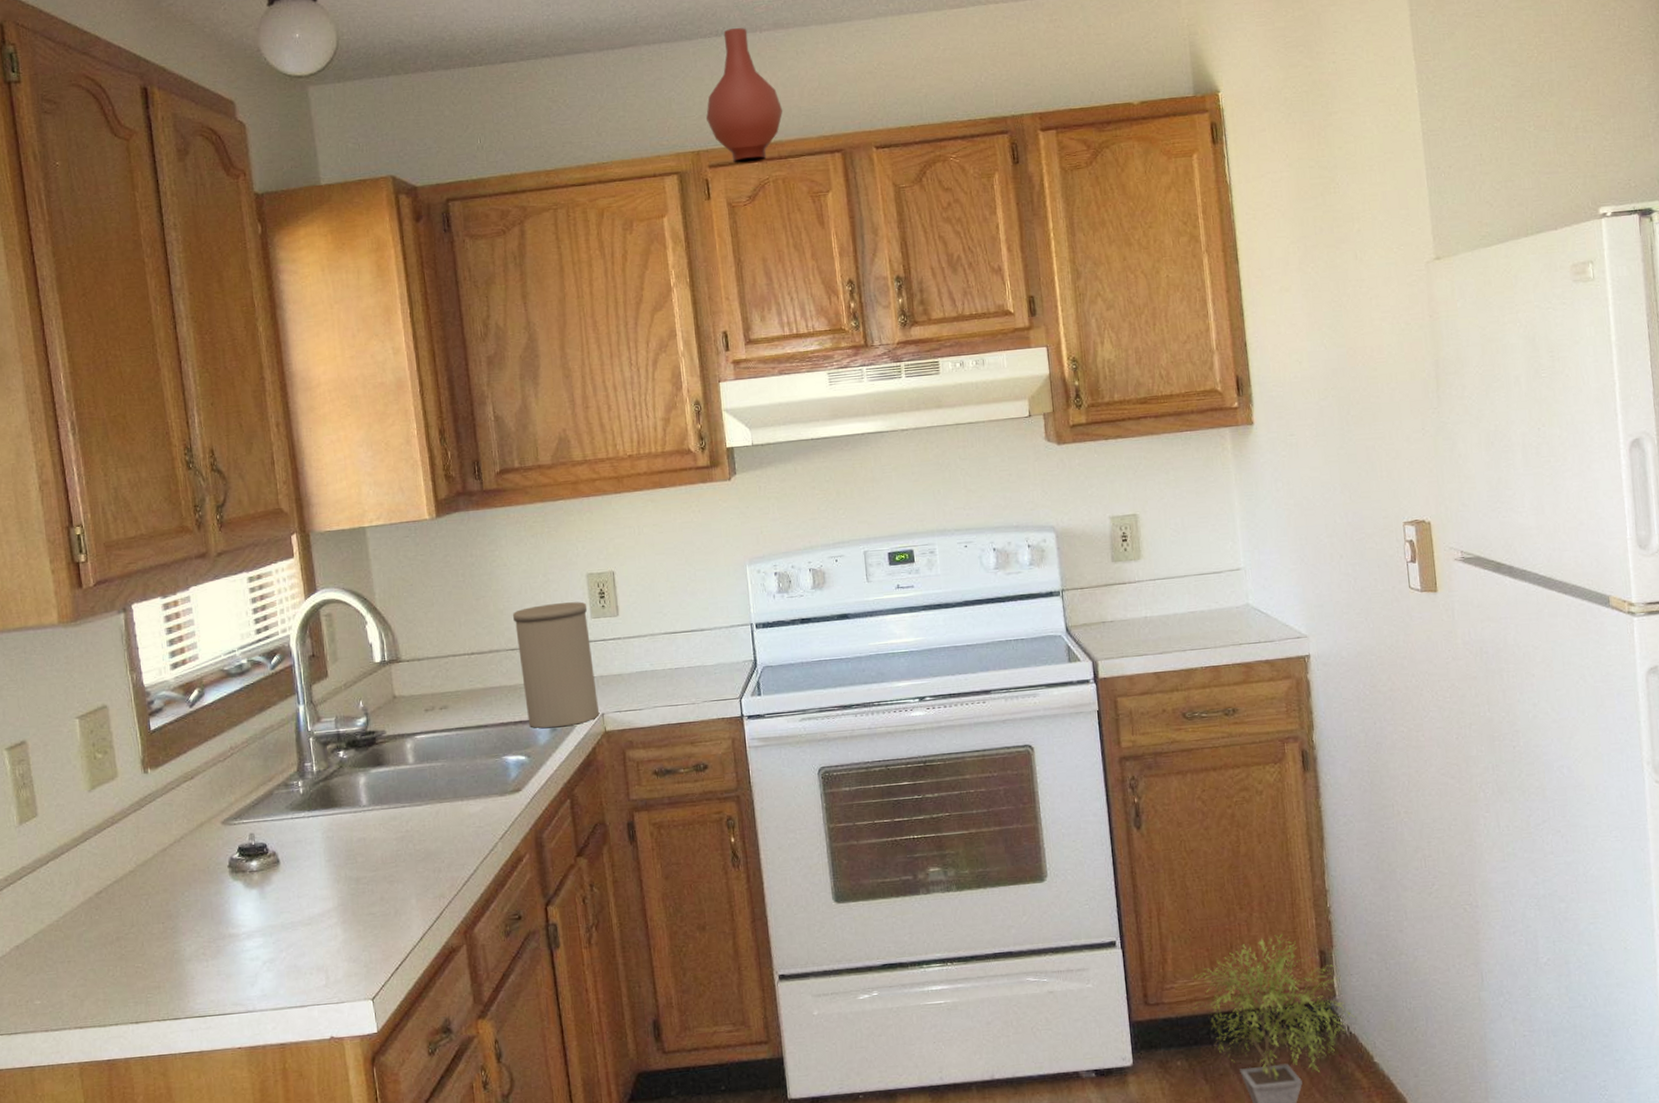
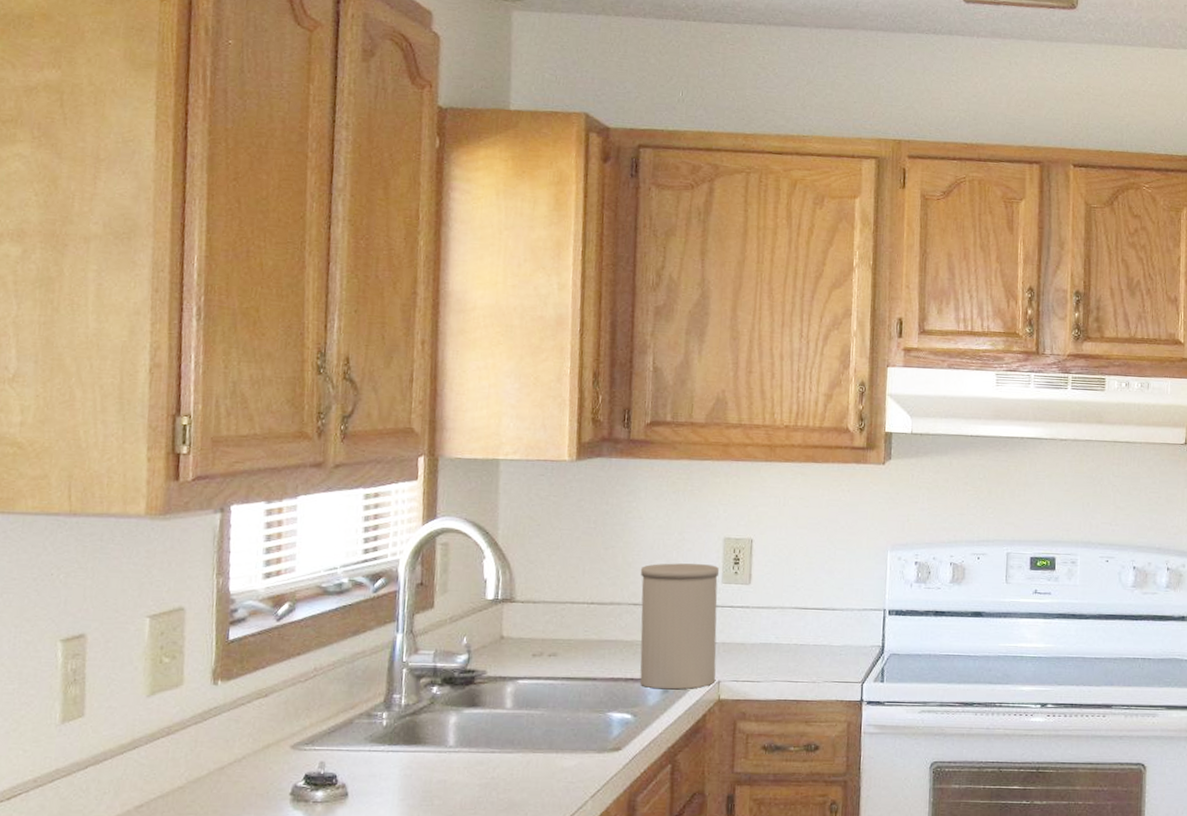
vase: present [706,28,783,164] -> none [912,29,989,161]

